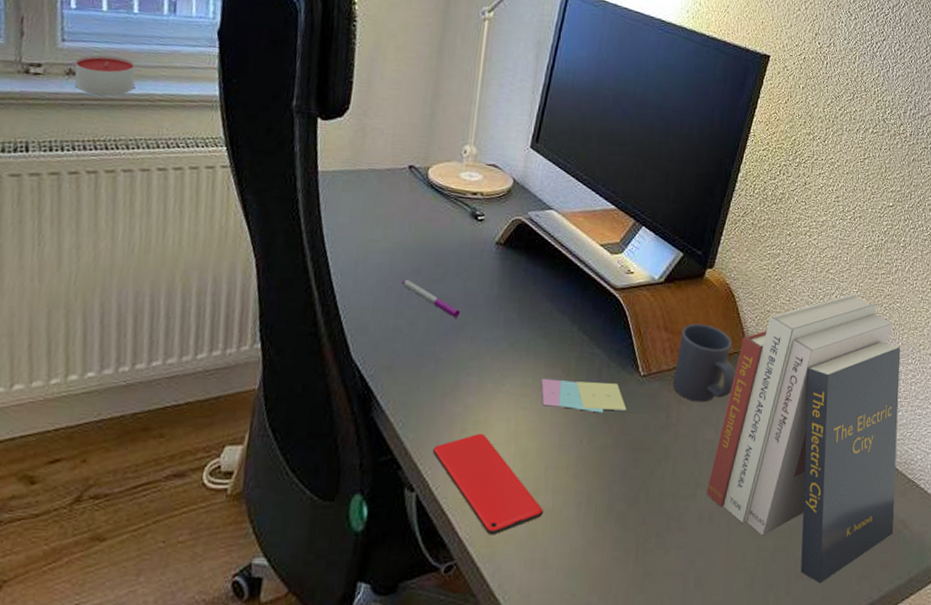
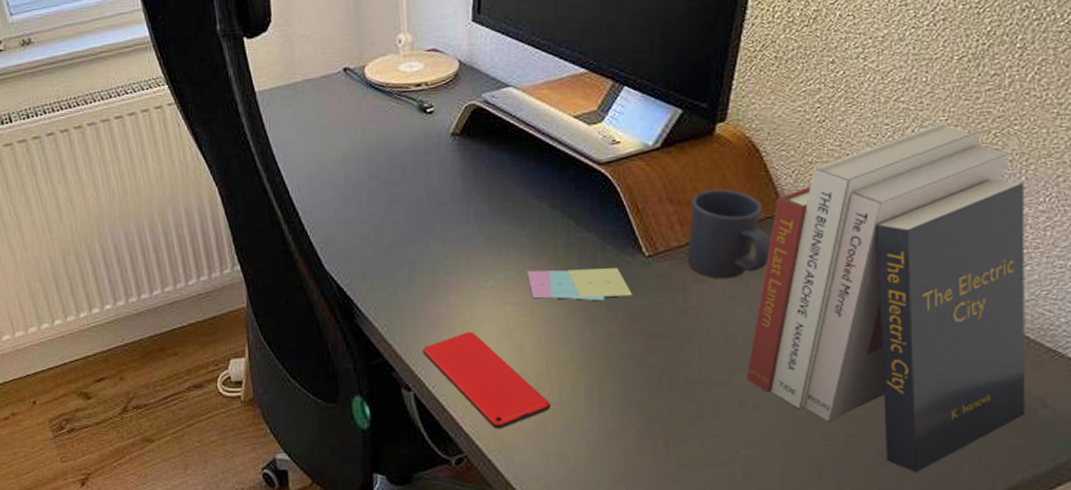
candle: present [74,54,136,96] -> none [26,18,77,60]
pen: present [401,279,460,318] -> none [359,186,425,219]

